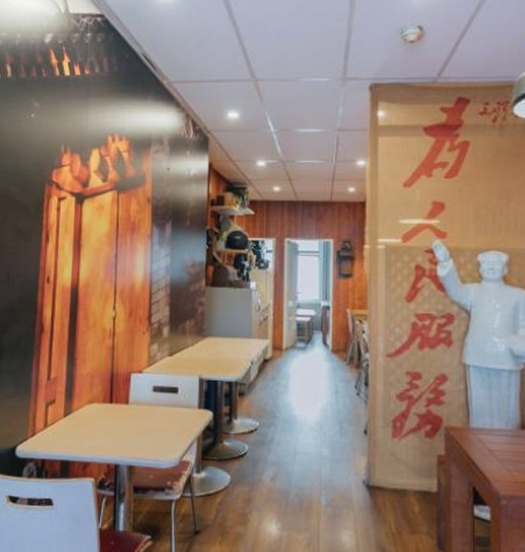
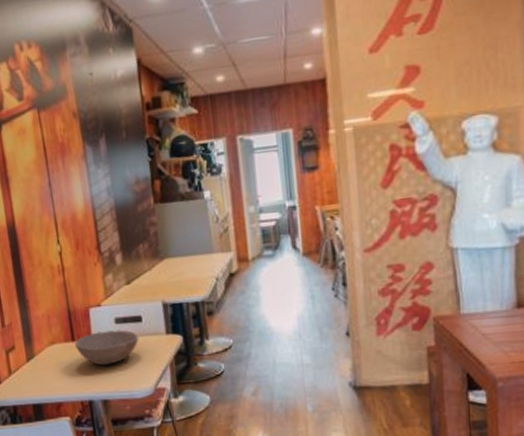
bowl: none [112,397,173,431] -> present [75,330,139,366]

